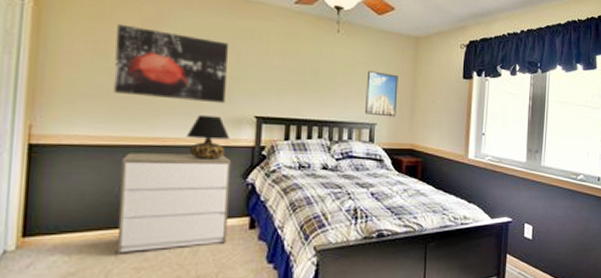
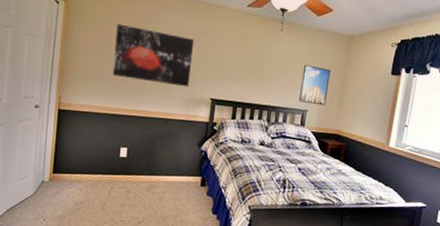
dresser: present [116,153,232,254] -> none [109,120,191,195]
table lamp: present [186,115,230,160] -> none [159,95,191,130]

